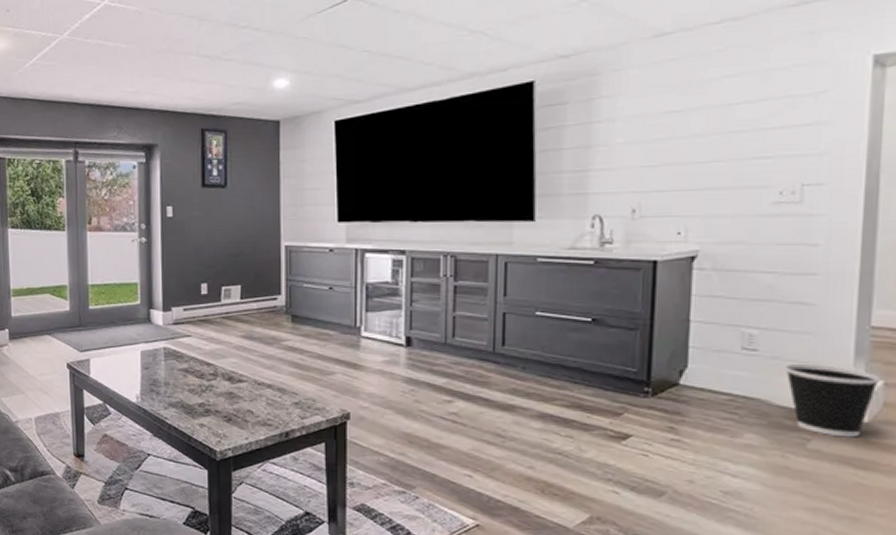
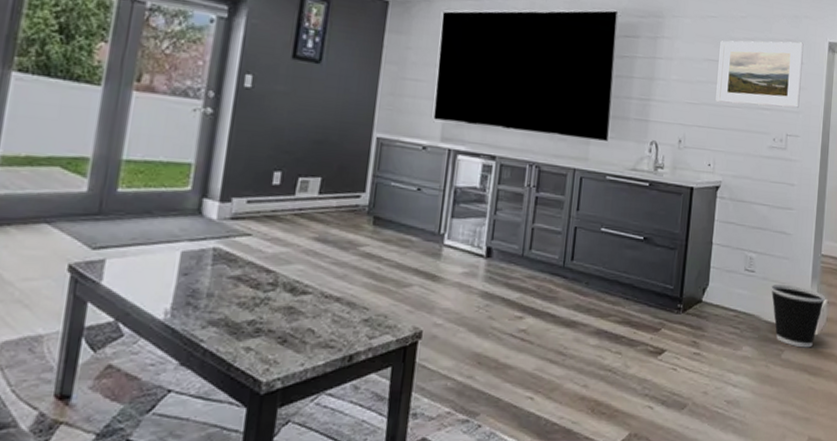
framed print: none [683,64,827,161] -> present [716,40,804,109]

